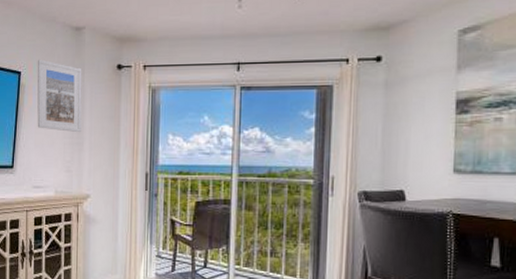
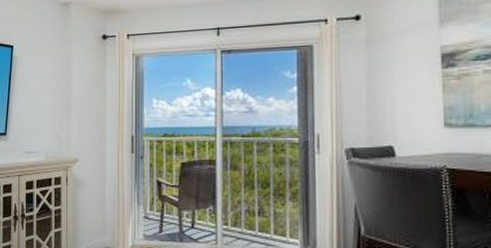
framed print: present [37,59,82,133] -> none [28,33,70,100]

